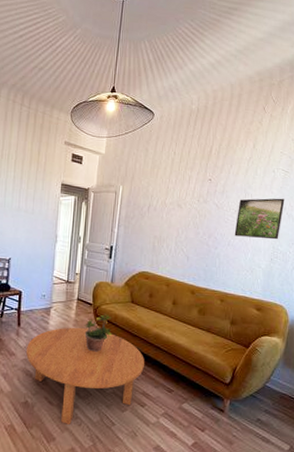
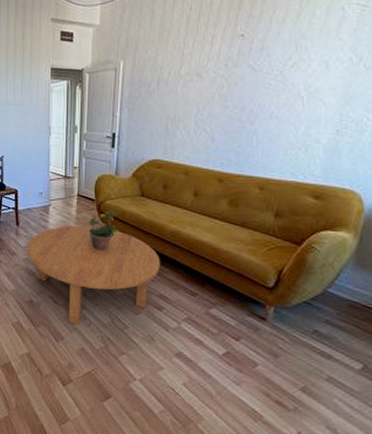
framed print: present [234,198,285,240] -> none [279,45,361,106]

